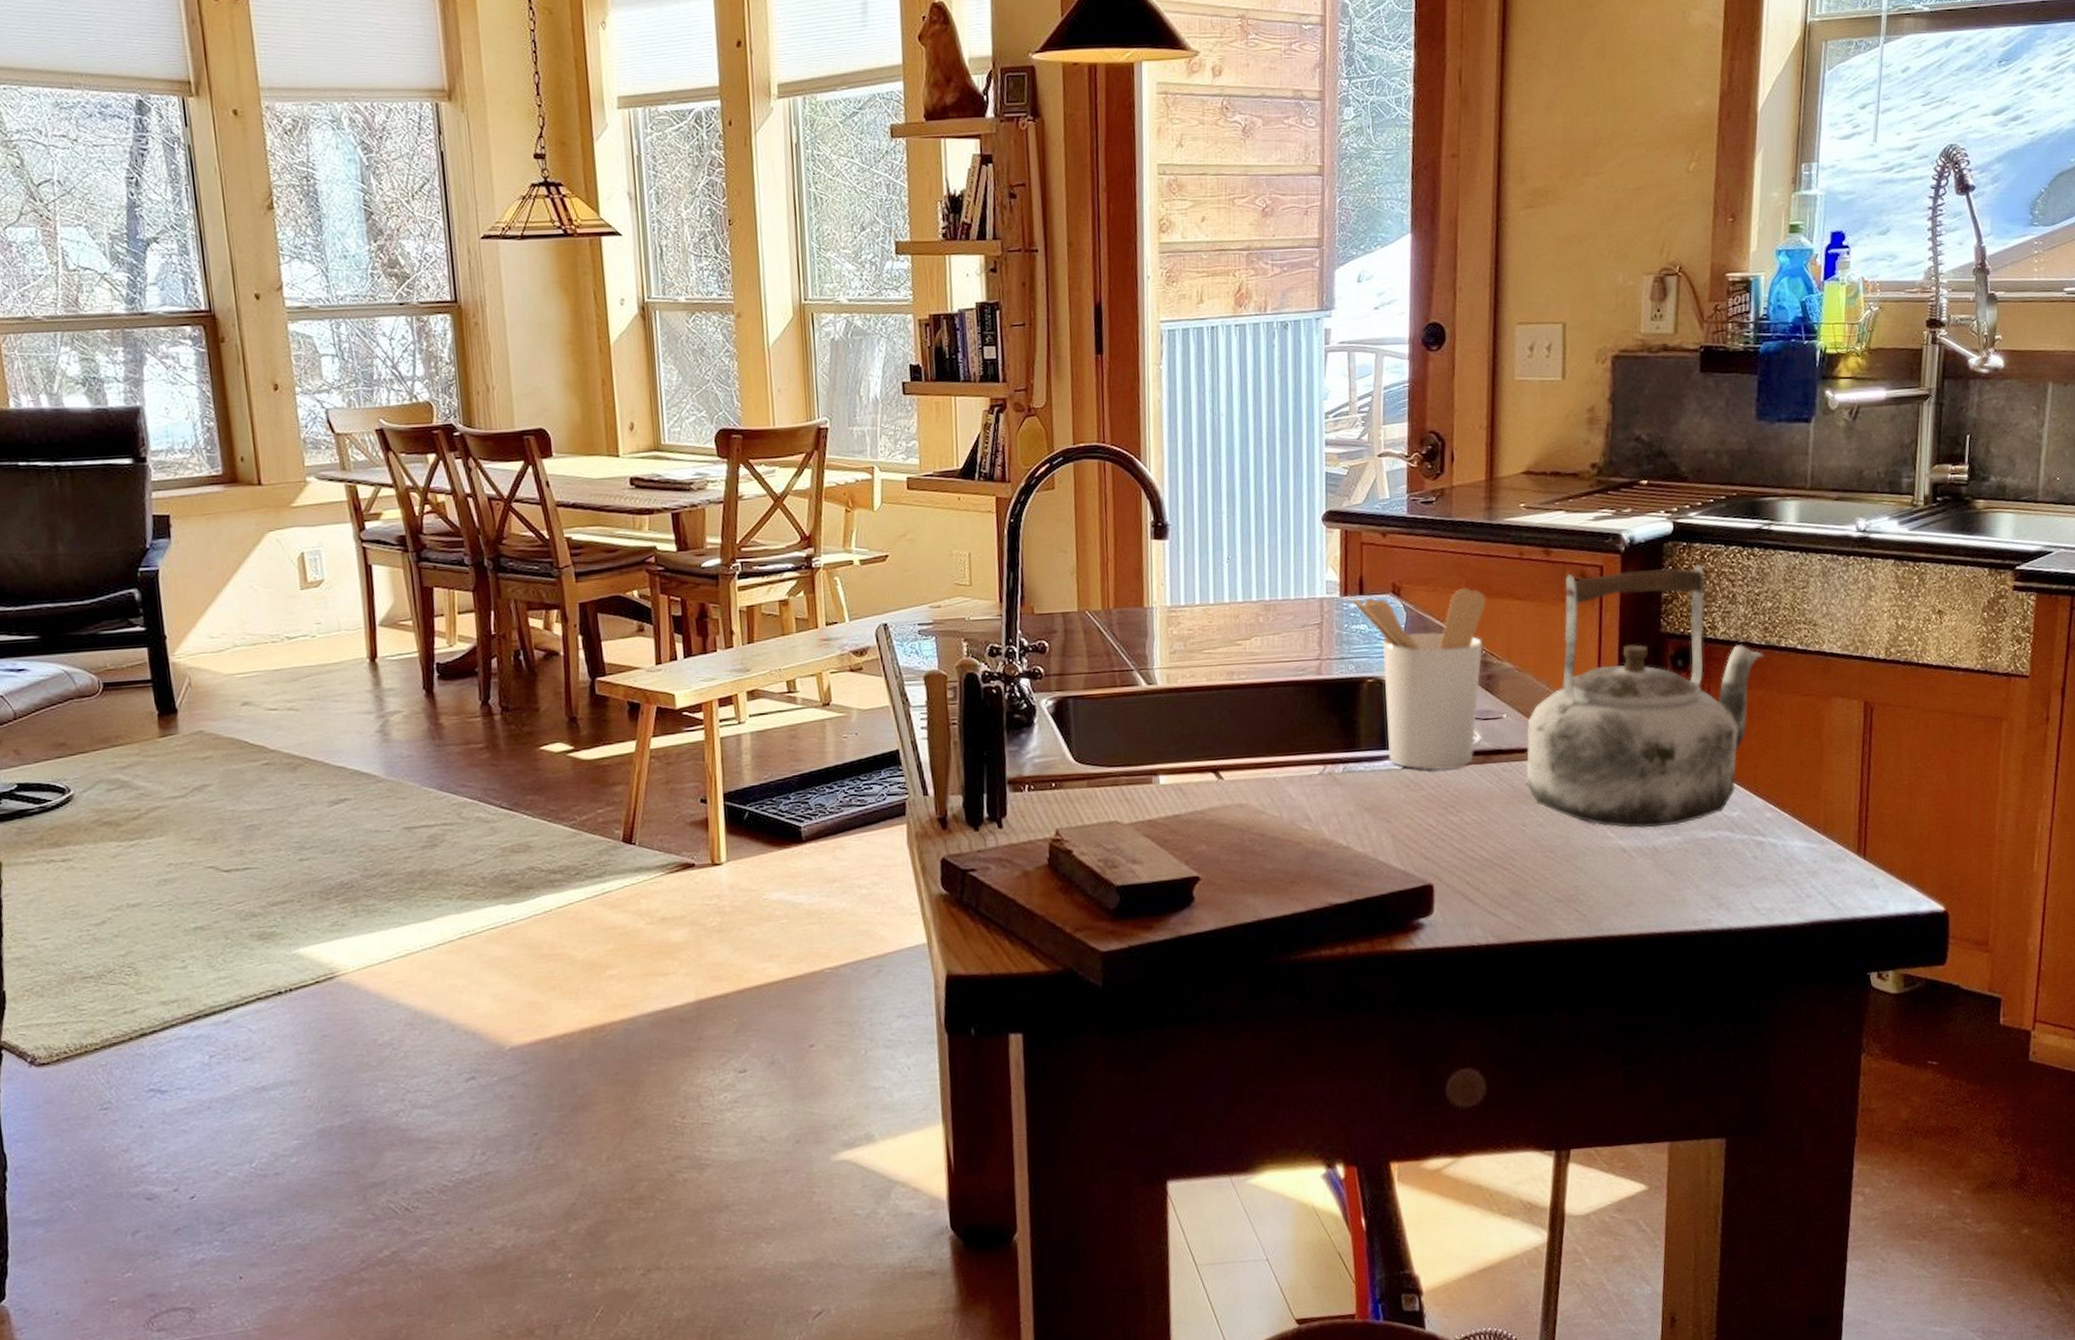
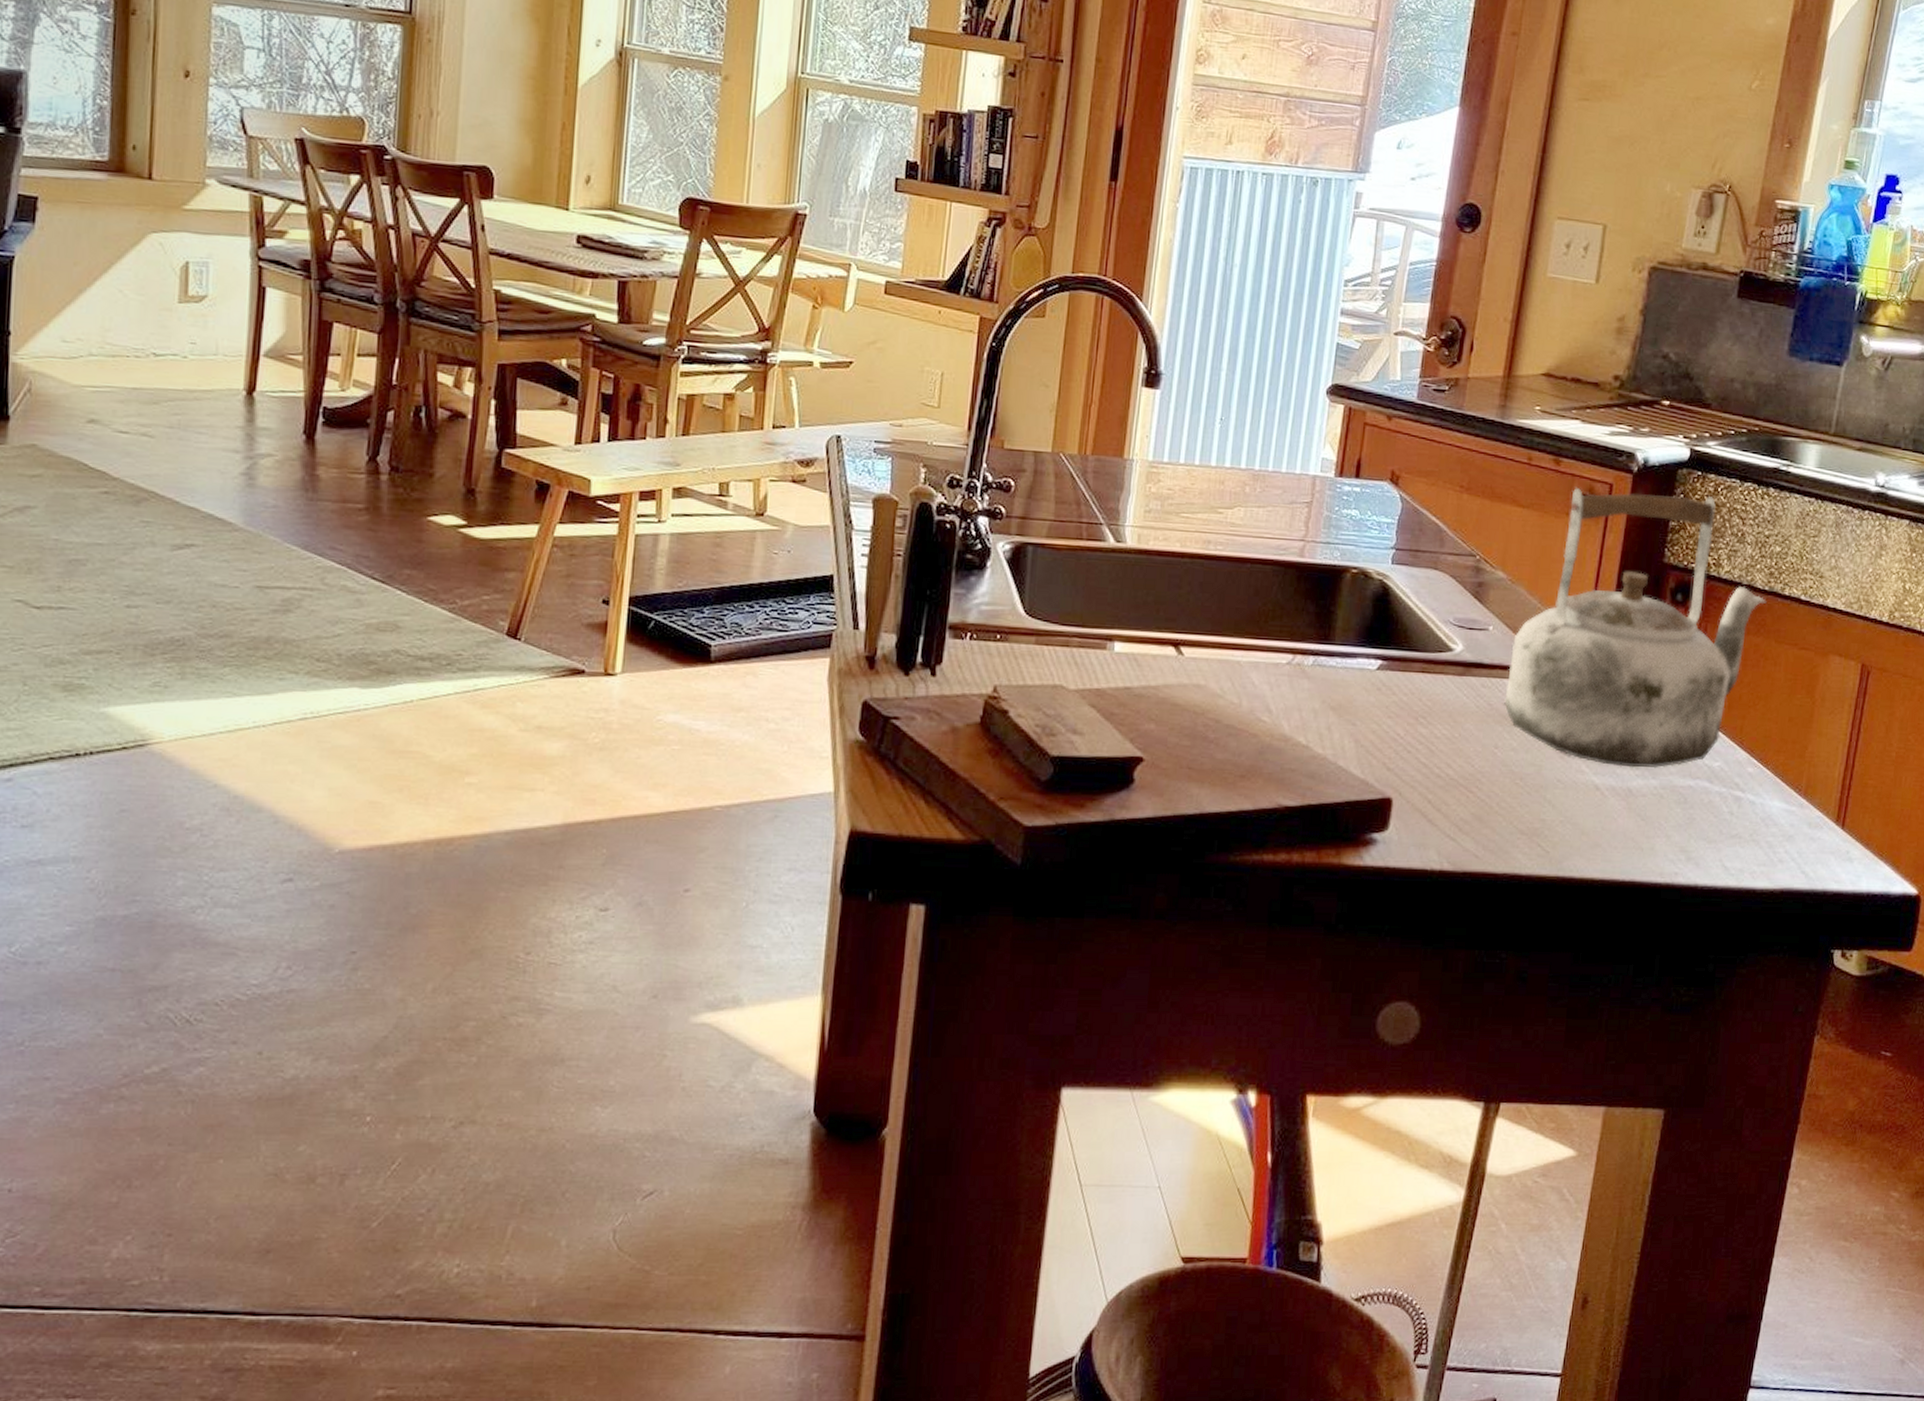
utensil holder: present [1347,587,1487,770] -> none [1342,477,1488,677]

